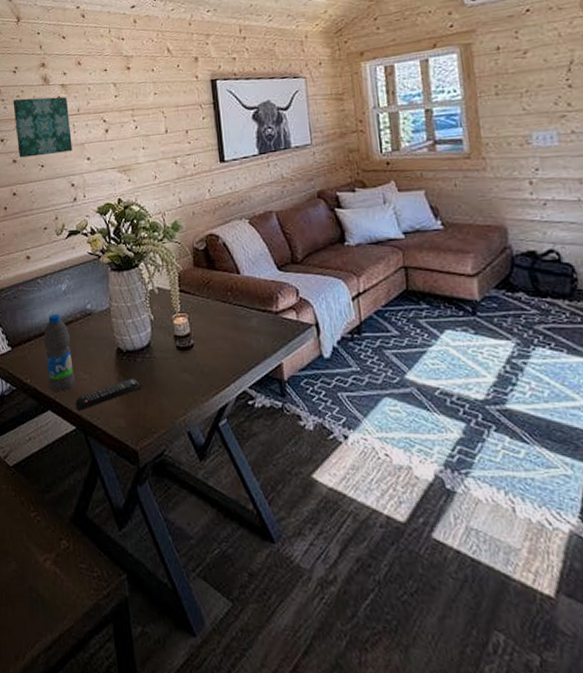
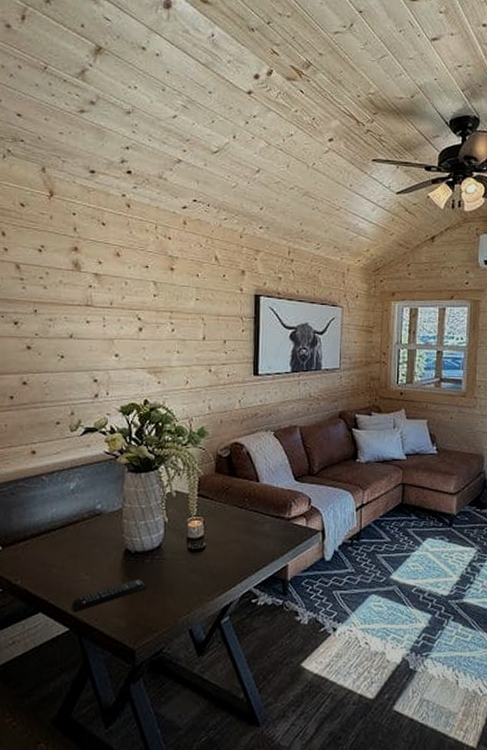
wall art: present [13,97,73,158] -> none [34,281,100,346]
water bottle: present [44,314,75,391] -> none [41,513,75,593]

